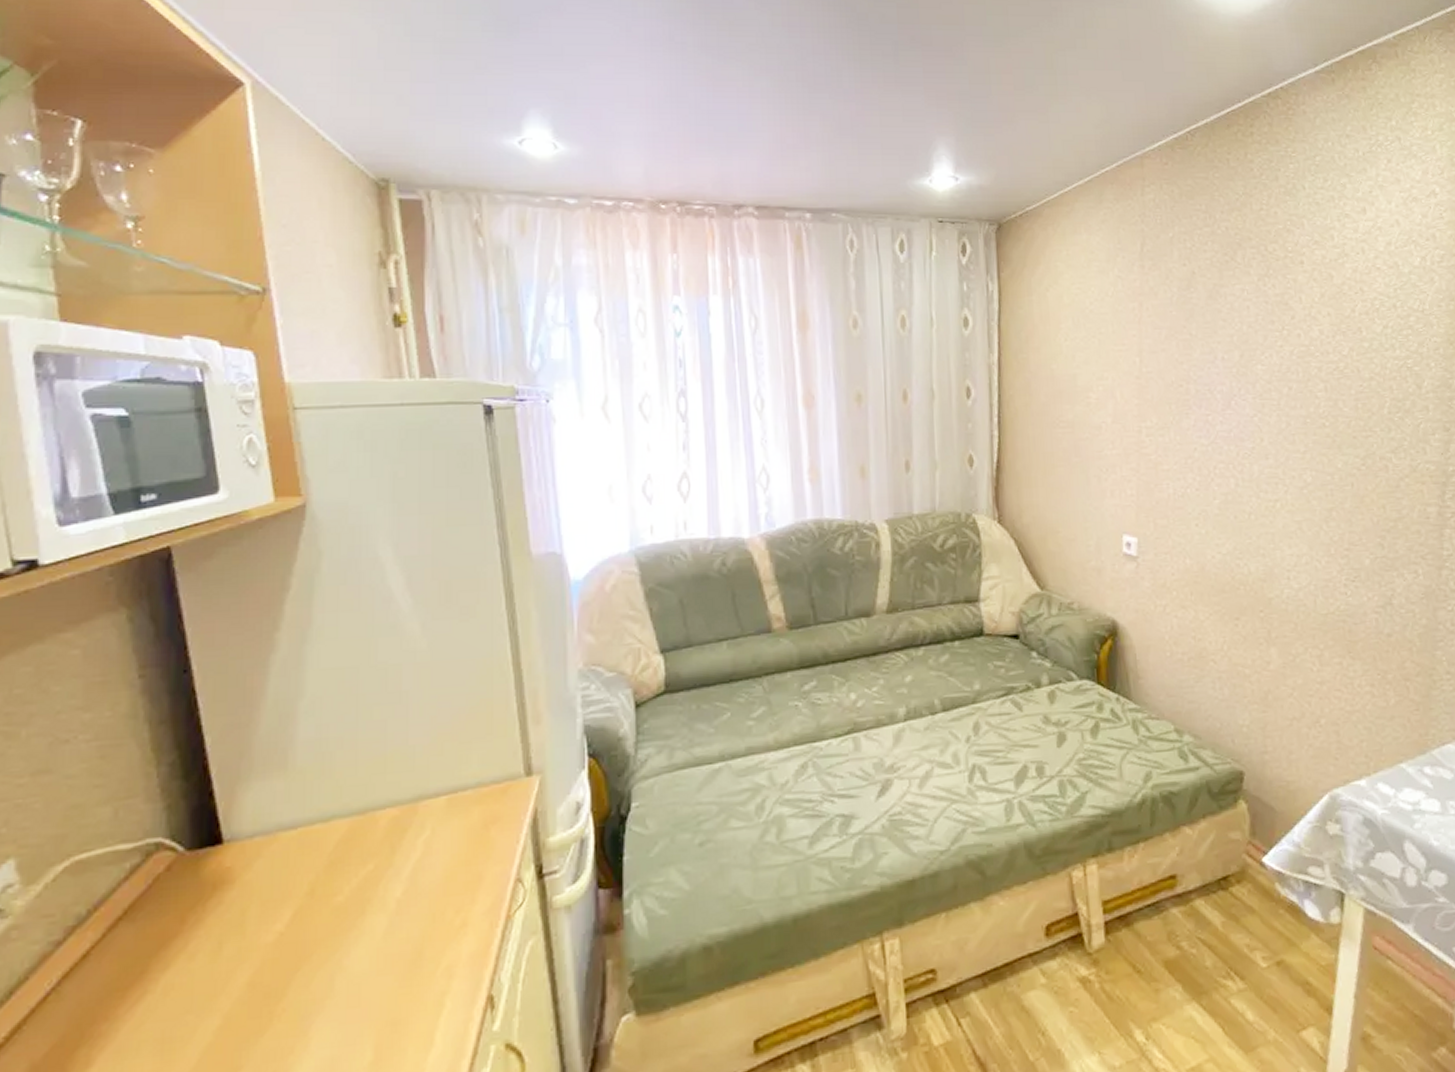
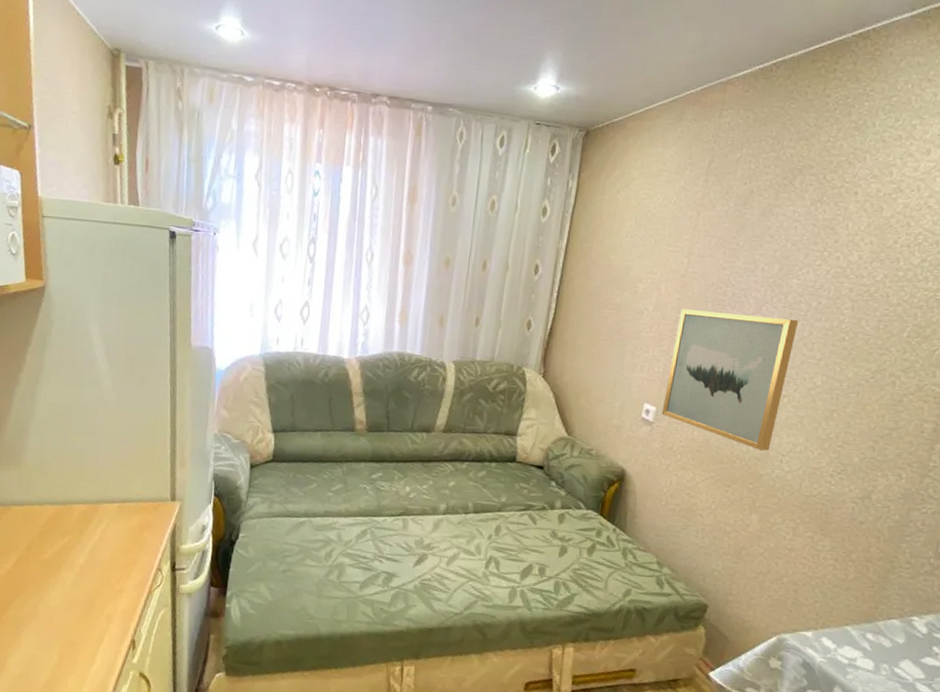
wall art: none [1143,411,1274,569] -> present [661,309,799,451]

